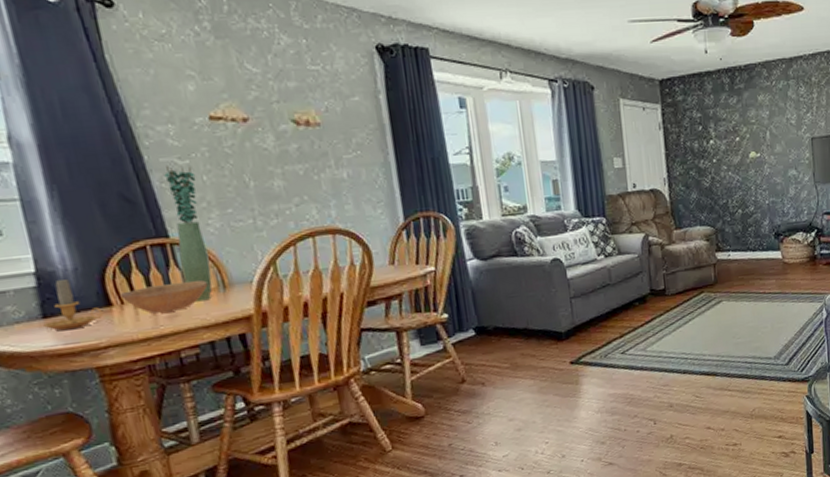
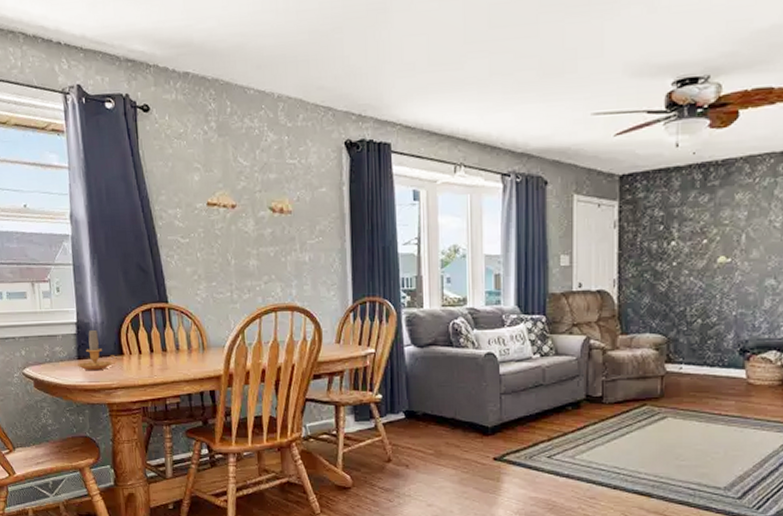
bowl: present [120,280,208,313] -> none [129,341,191,365]
vase: present [164,166,212,302] -> none [170,243,195,359]

